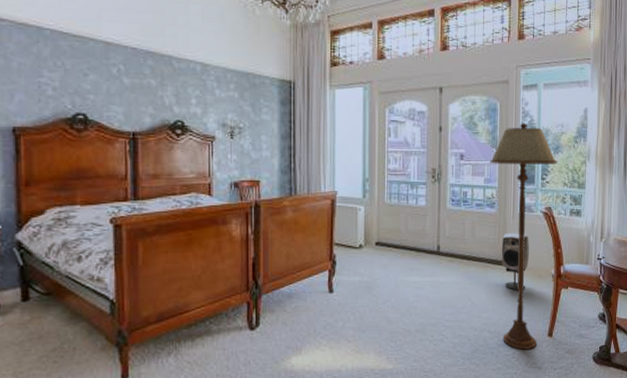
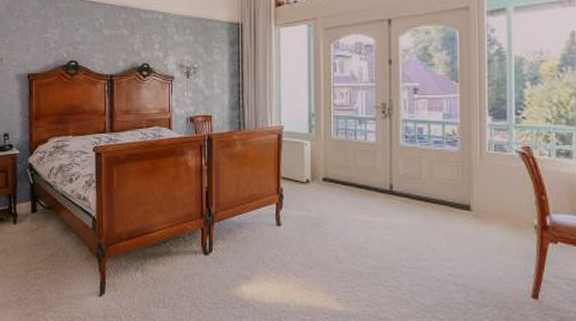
floor lamp: present [490,123,557,350] -> none [449,52,536,311]
speaker: present [501,233,529,290] -> none [466,175,502,240]

